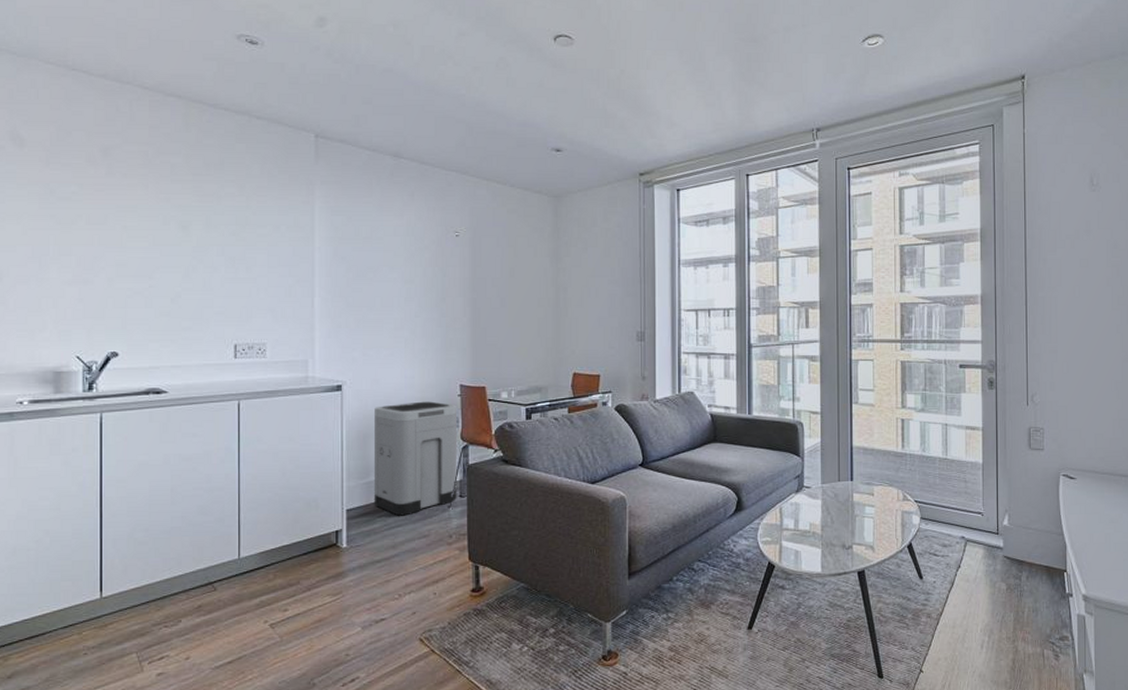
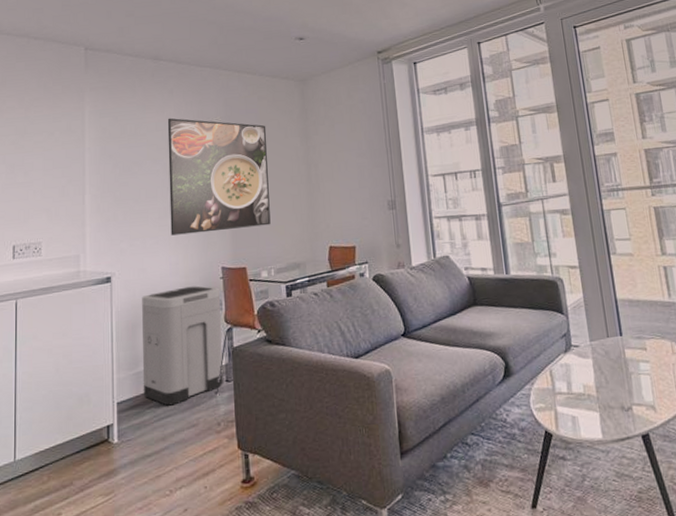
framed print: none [407,223,515,348] -> present [167,118,271,236]

